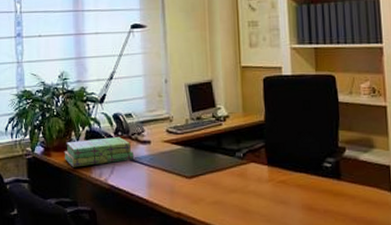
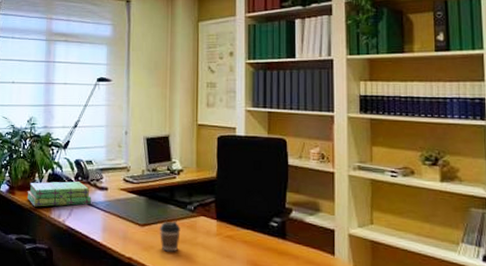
coffee cup: none [209,170,231,203] -> present [160,221,181,252]

